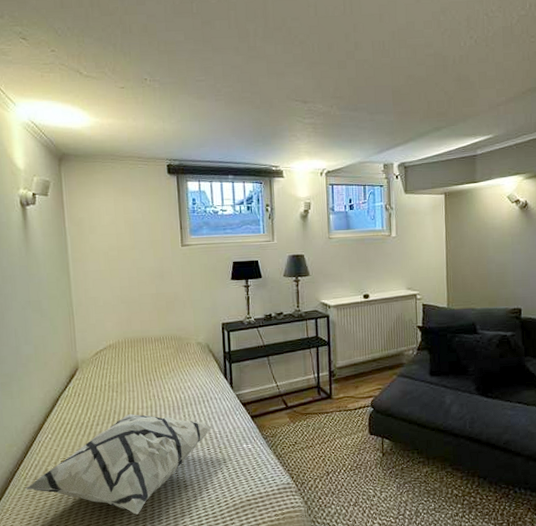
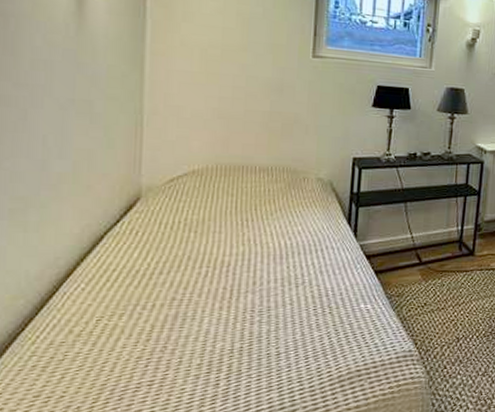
decorative pillow: present [24,413,213,515] -> none [30,261,324,390]

